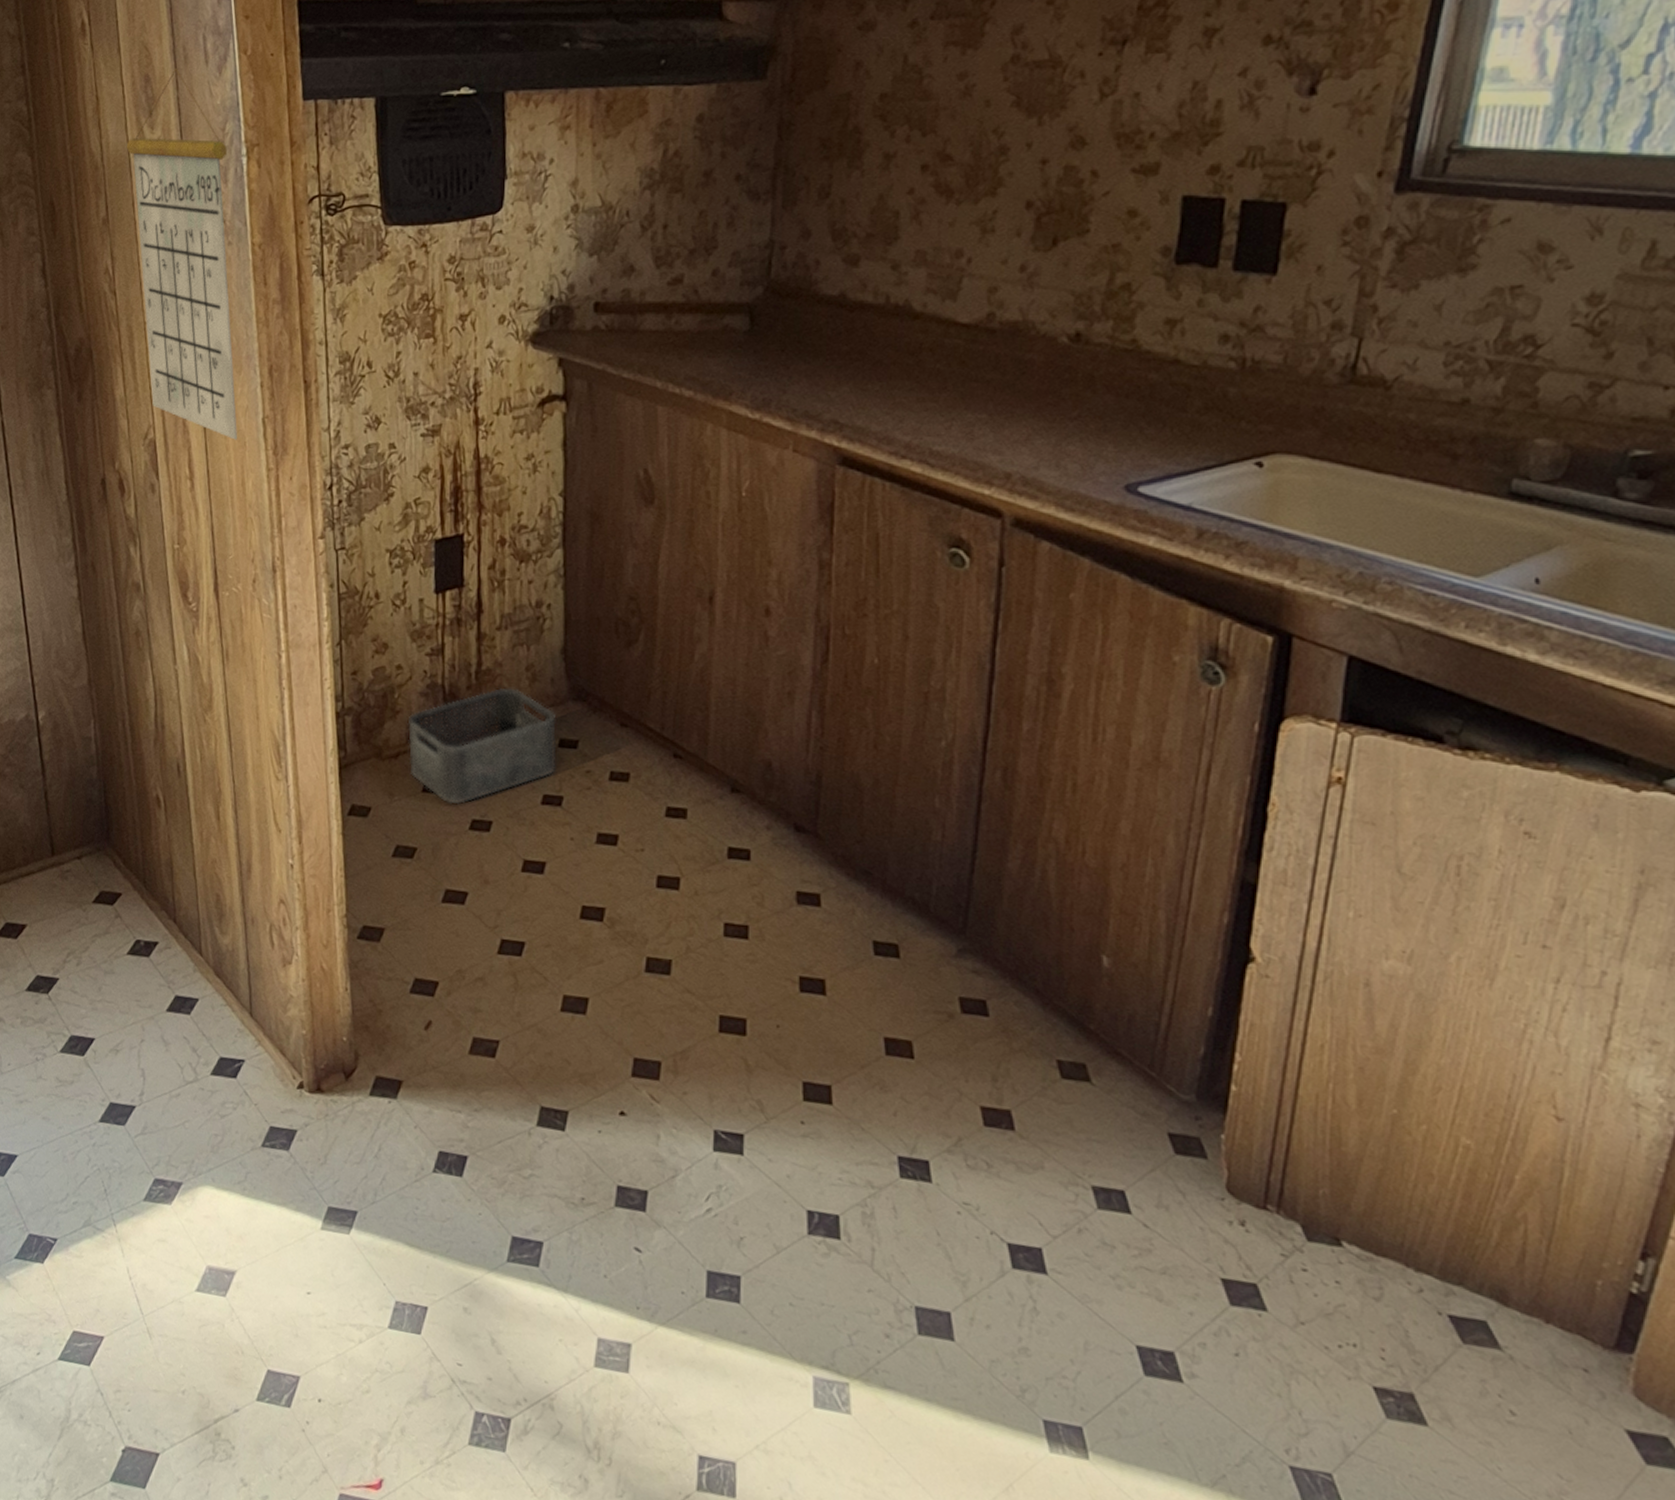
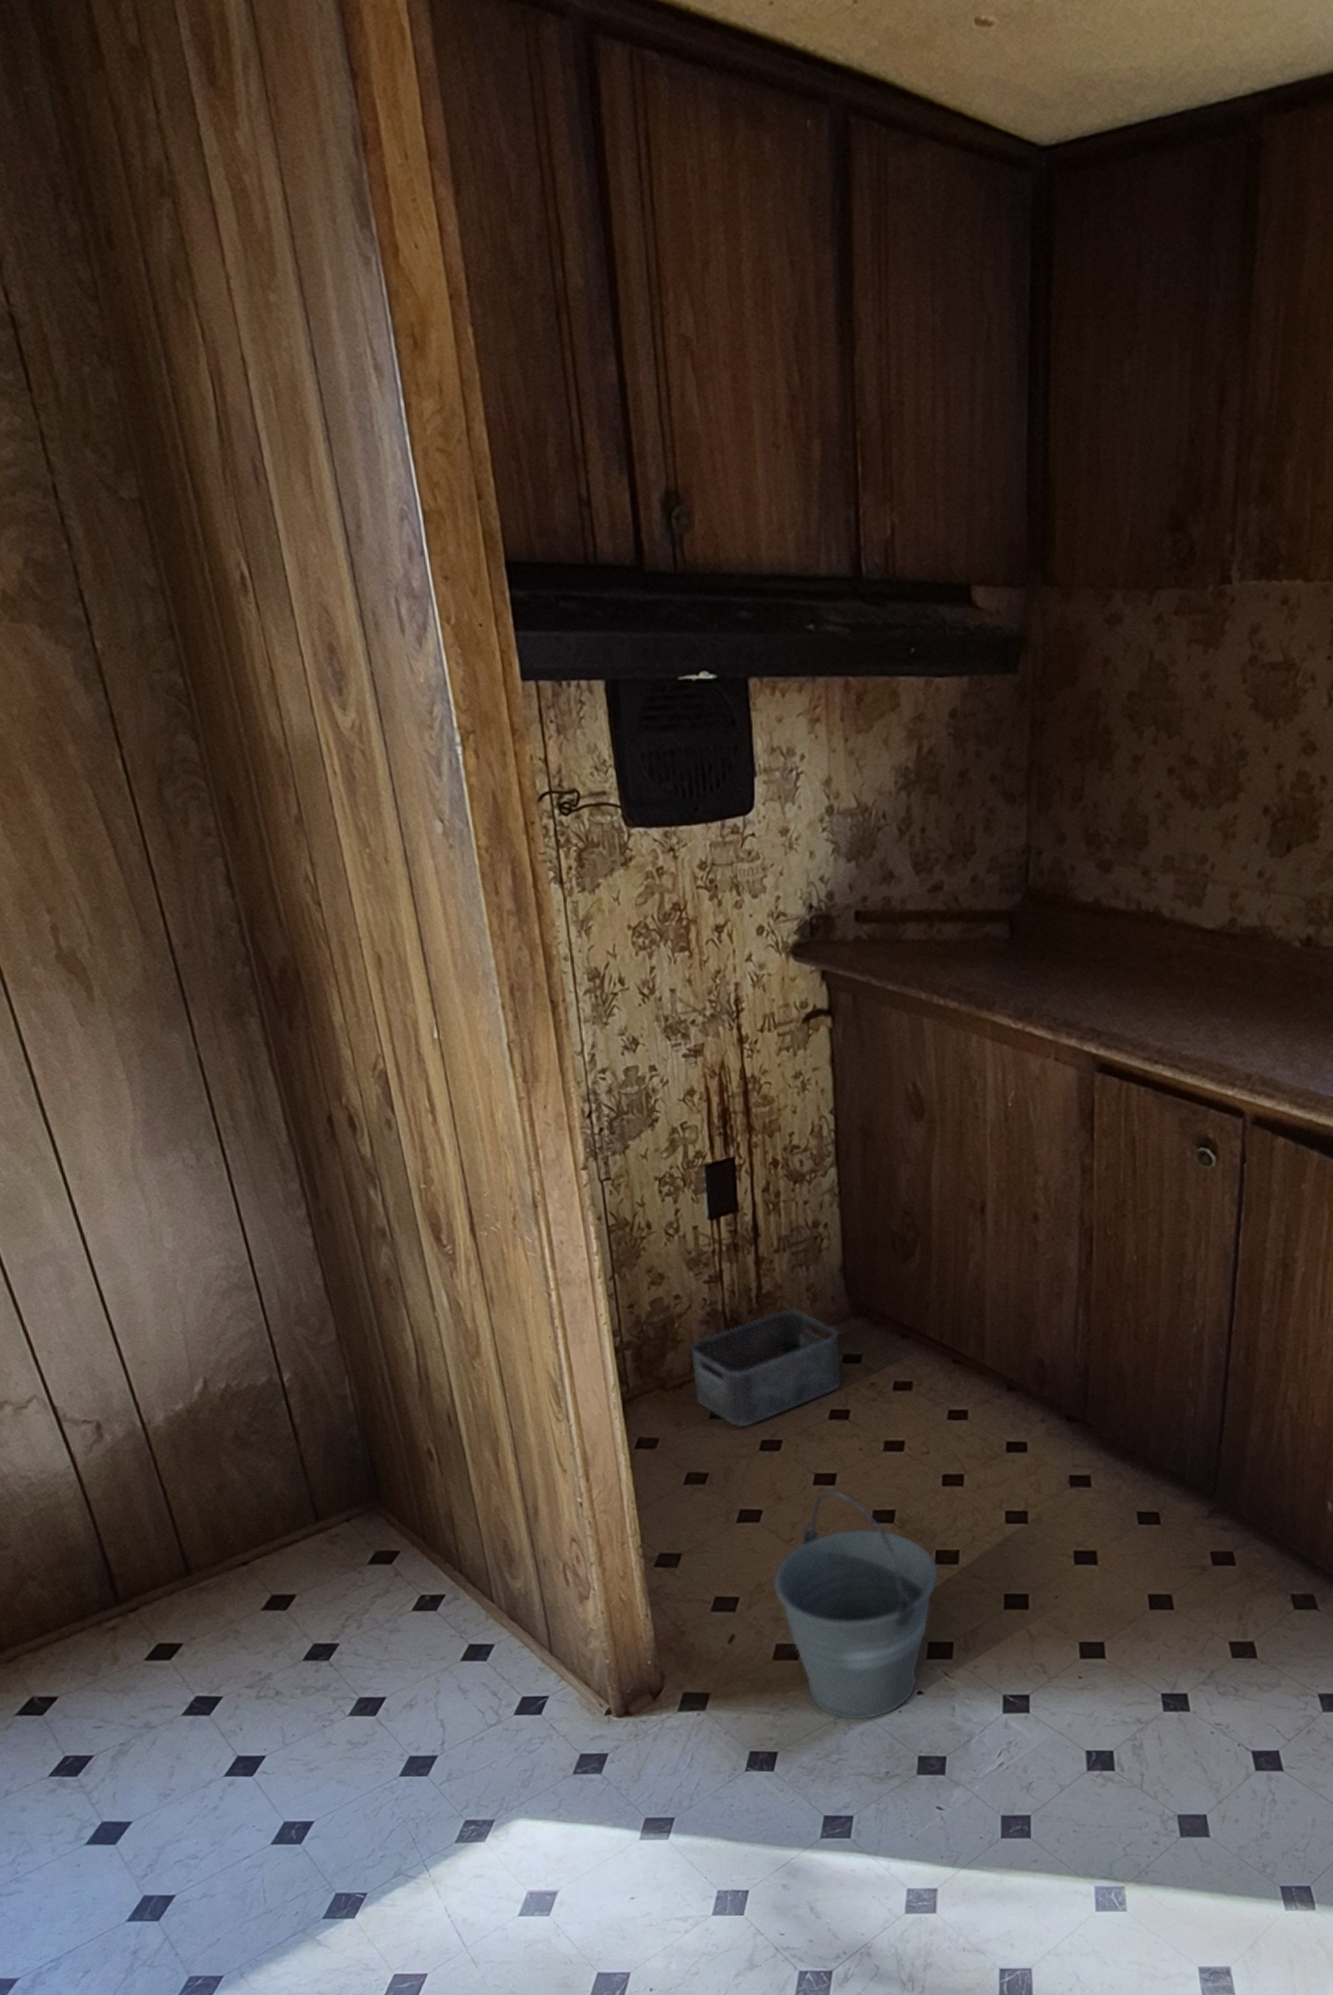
calendar: present [126,67,238,440] -> none [314,636,482,1068]
bucket: none [474,878,648,1135] -> present [773,1489,938,1720]

